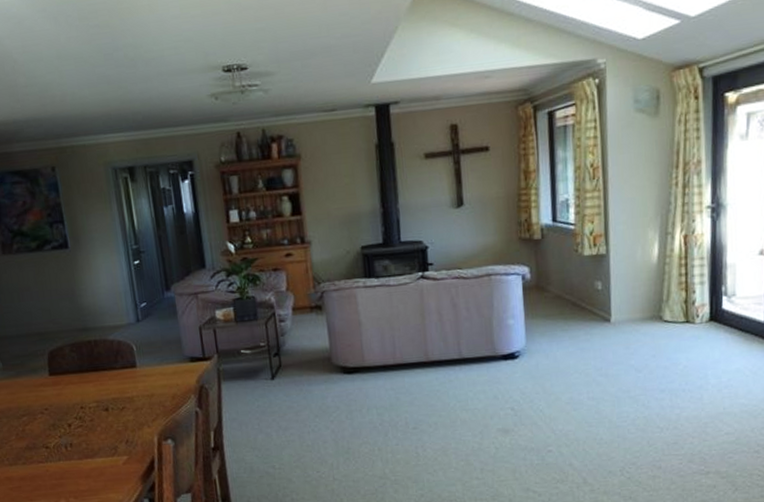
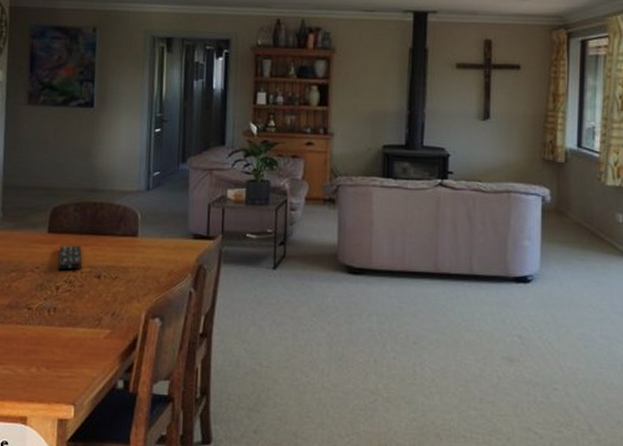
remote control: none [63,382,88,408] -> present [58,244,82,270]

